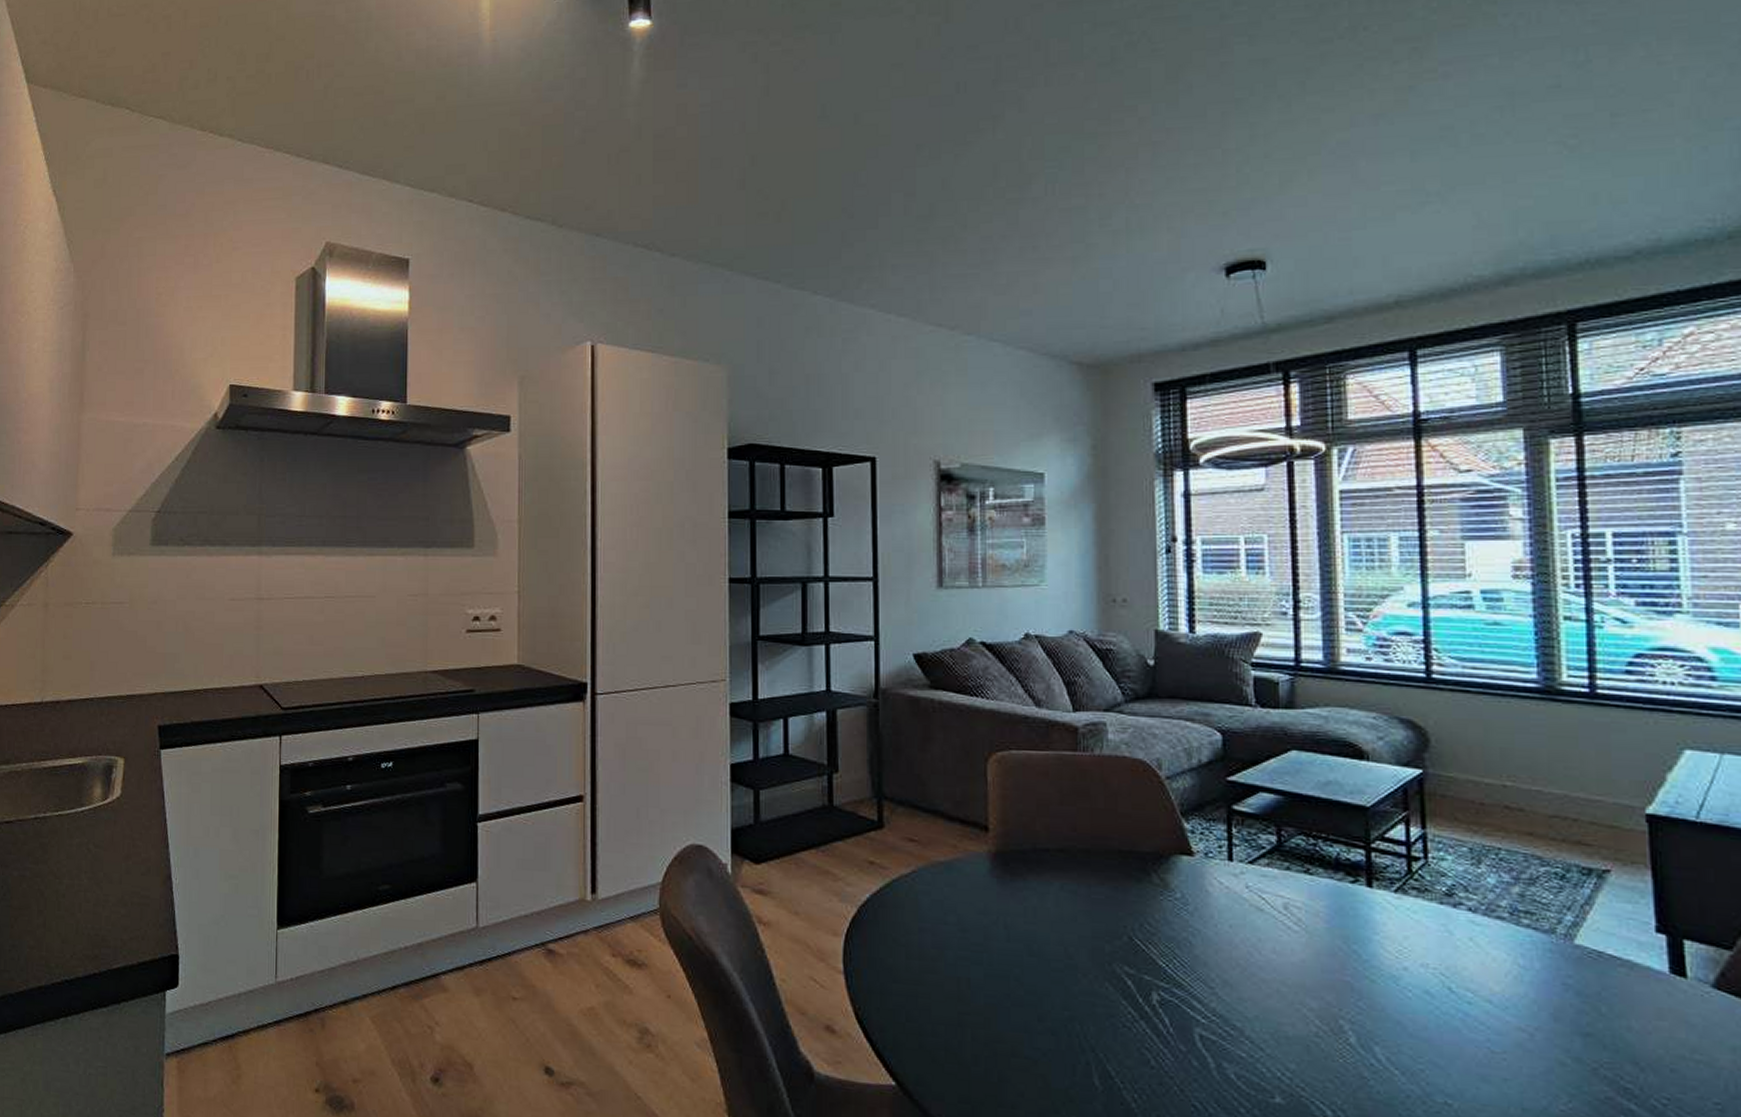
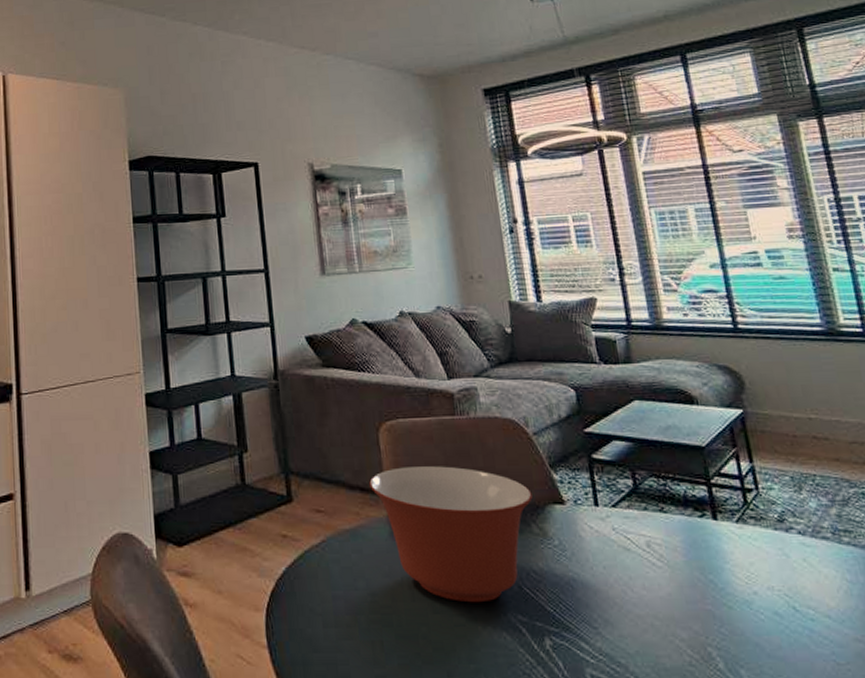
mixing bowl: none [971,802,1156,950] -> present [369,466,533,603]

